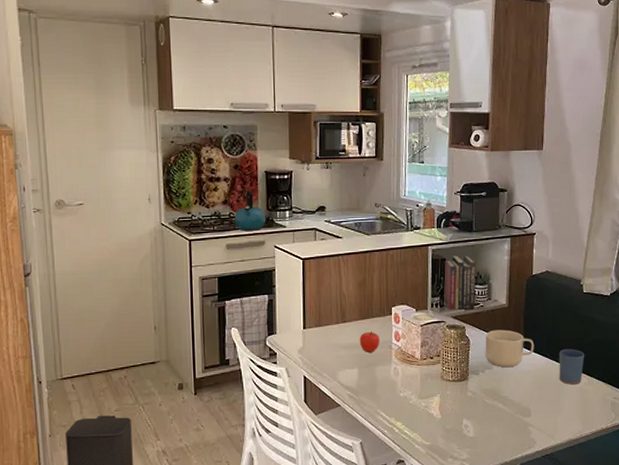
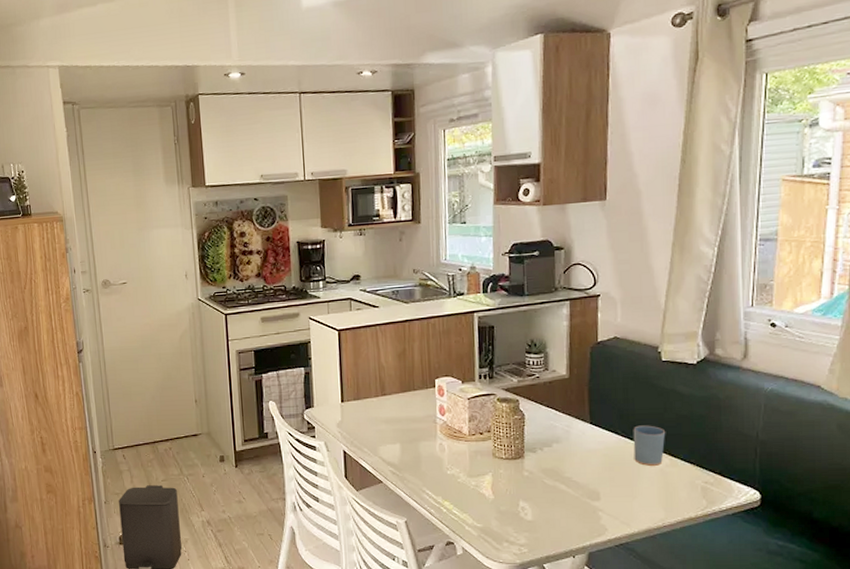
kettle: present [234,190,265,231] -> none [268,262,299,303]
fruit: present [359,331,381,353] -> none [400,404,424,427]
books: present [444,255,477,310] -> none [493,321,530,382]
cup: present [485,329,535,368] -> none [542,403,603,446]

